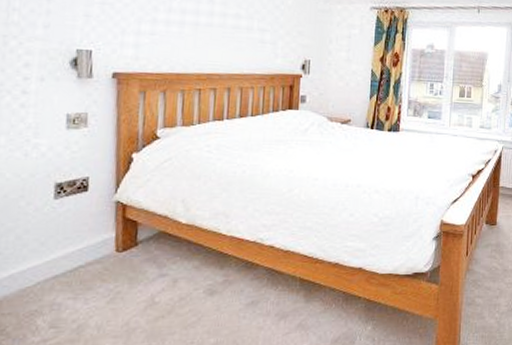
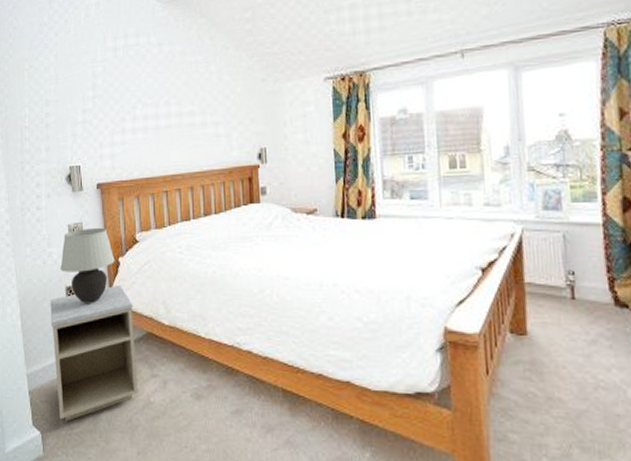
nightstand: none [27,182,145,334] -> present [50,284,138,422]
table lamp: none [49,119,127,203] -> present [60,227,115,304]

